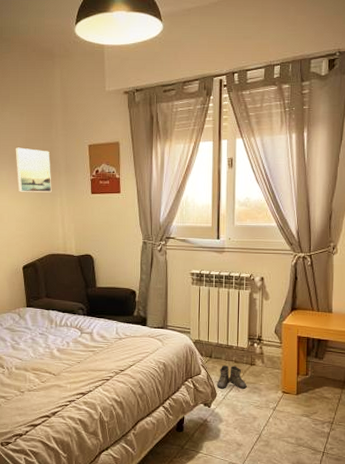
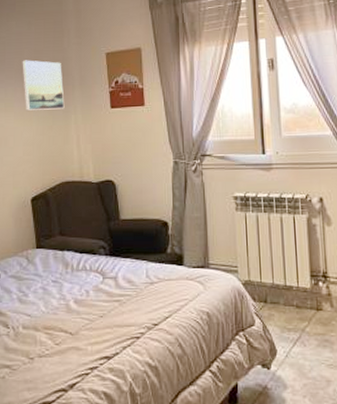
boots: present [216,365,247,389] -> none [275,312,315,344]

